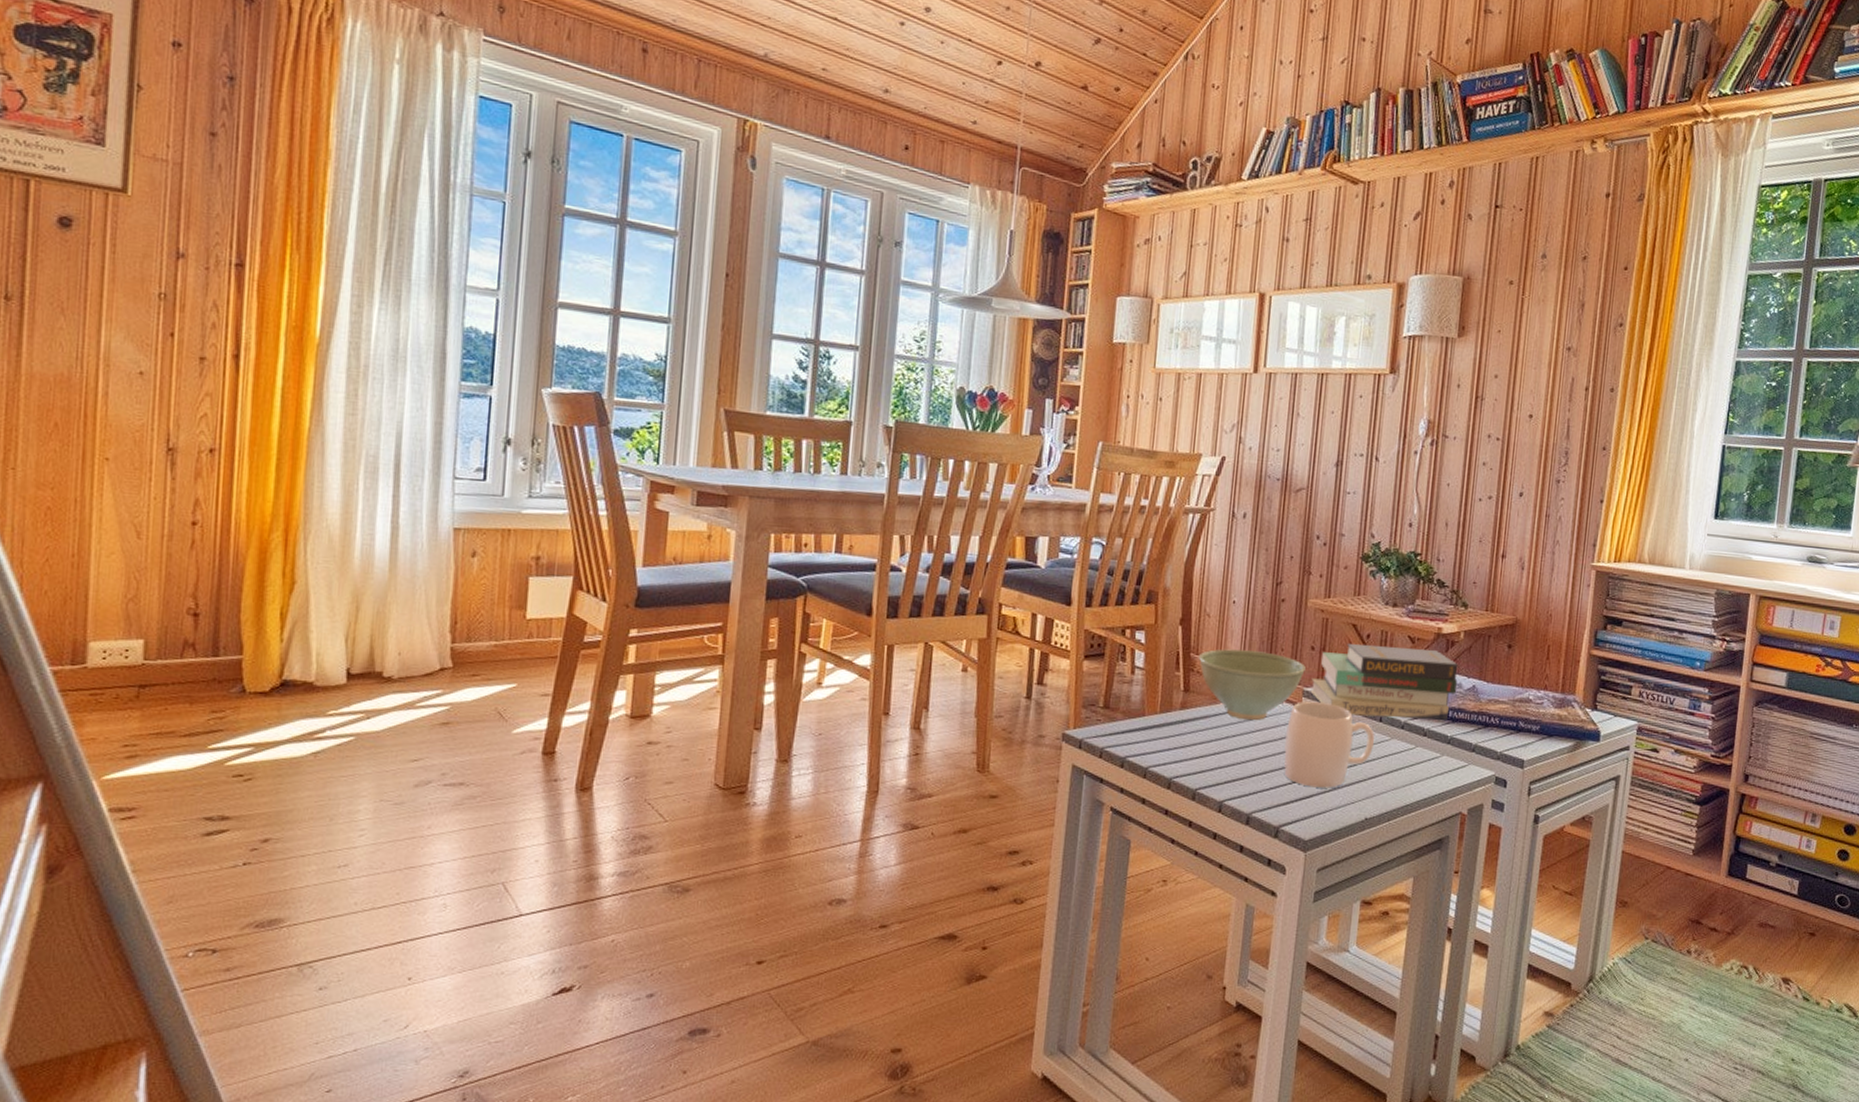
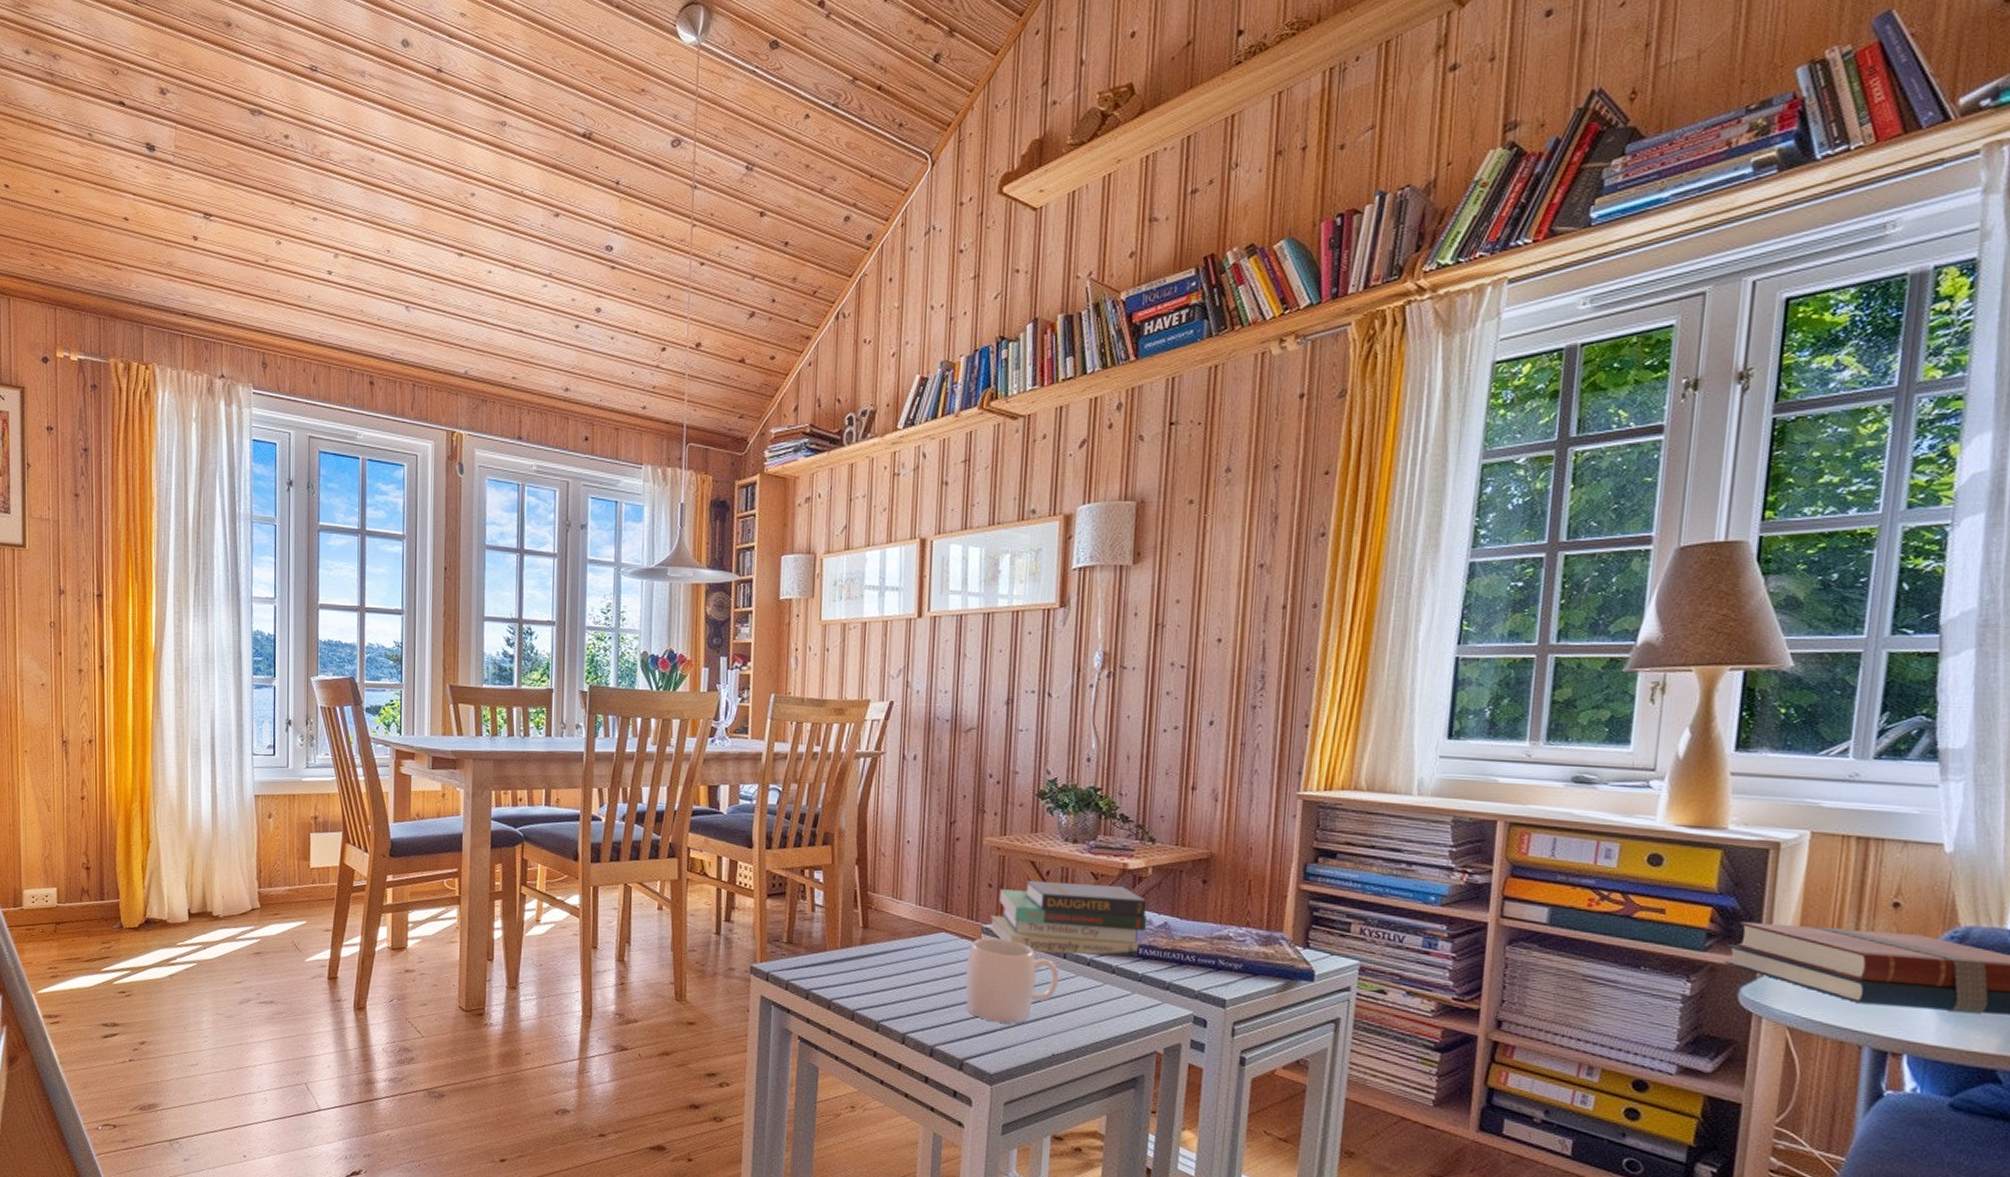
bowl: present [1198,649,1306,721] -> none [875,887,983,957]

